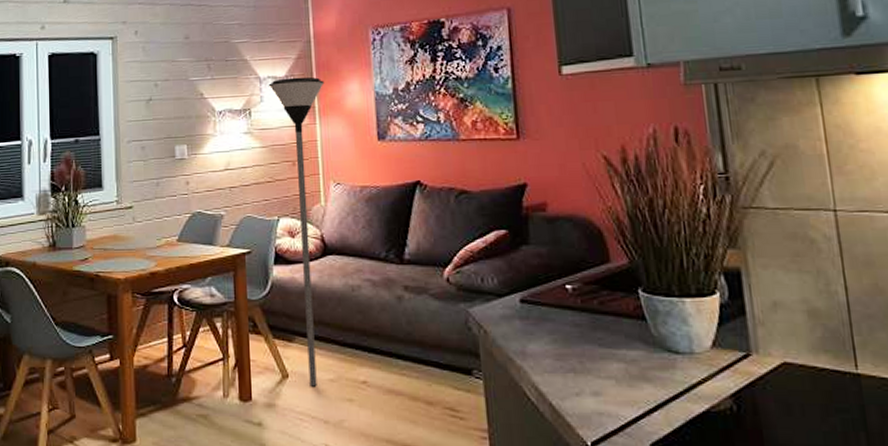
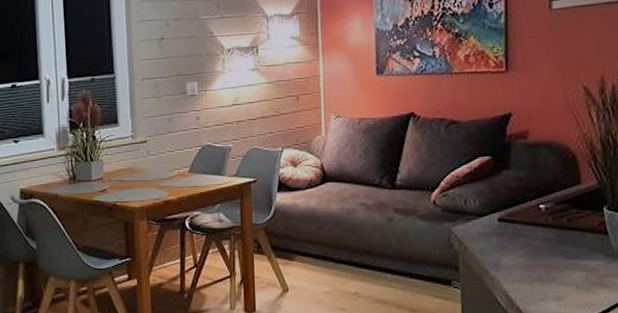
floor lamp: present [268,76,325,387] -> none [275,14,328,299]

